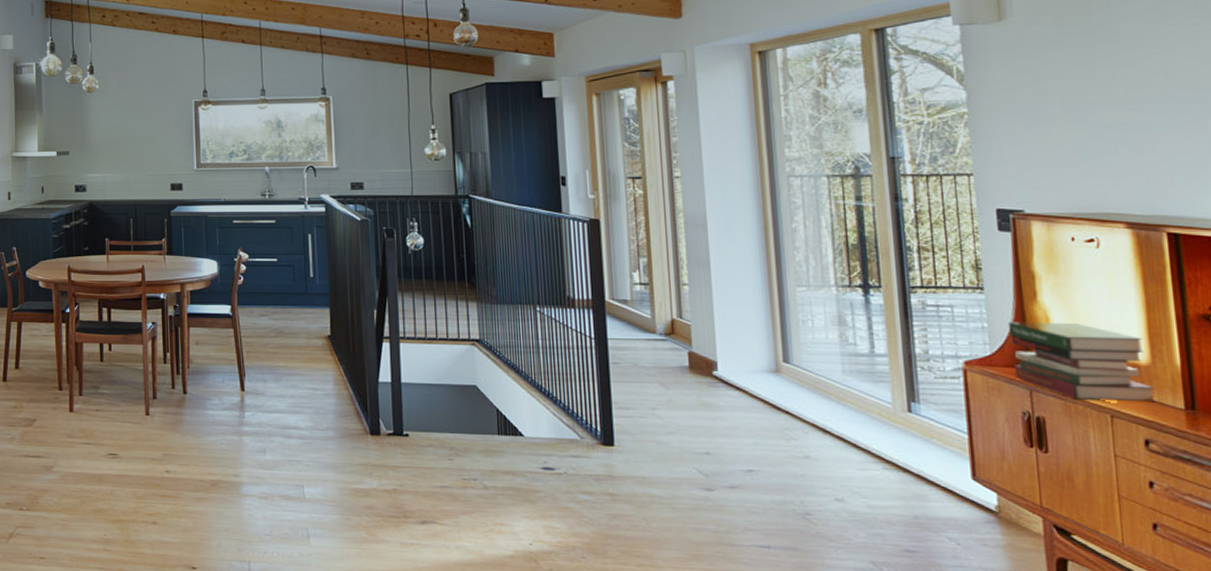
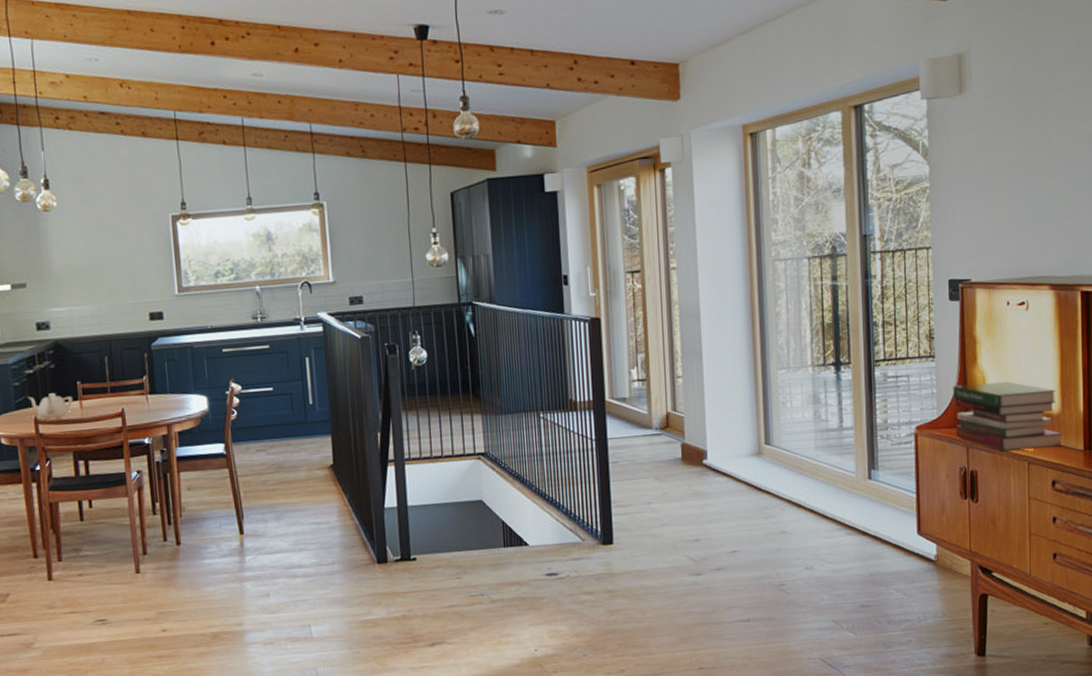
teapot: none [63,247,102,270] -> present [27,393,74,421]

